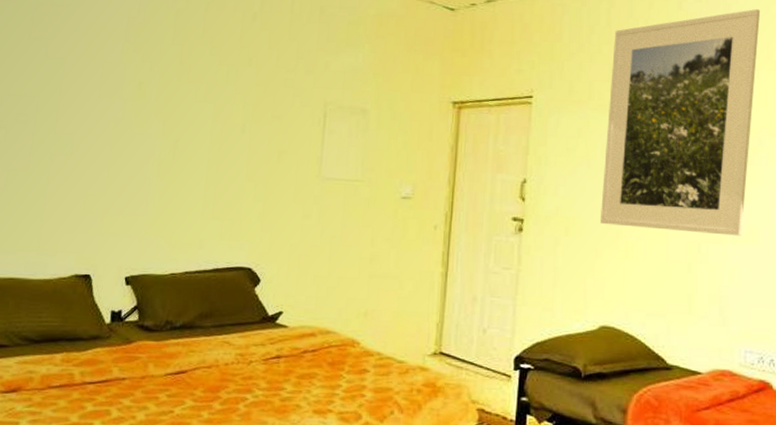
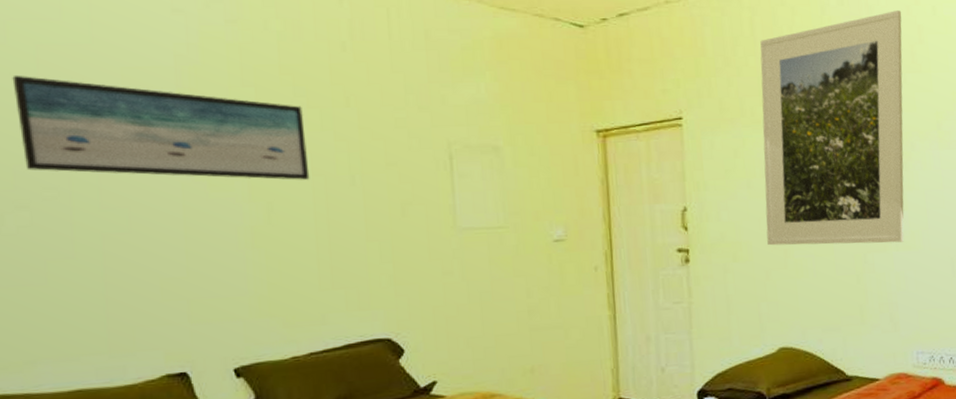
wall art: none [10,26,215,124] -> present [12,76,310,180]

